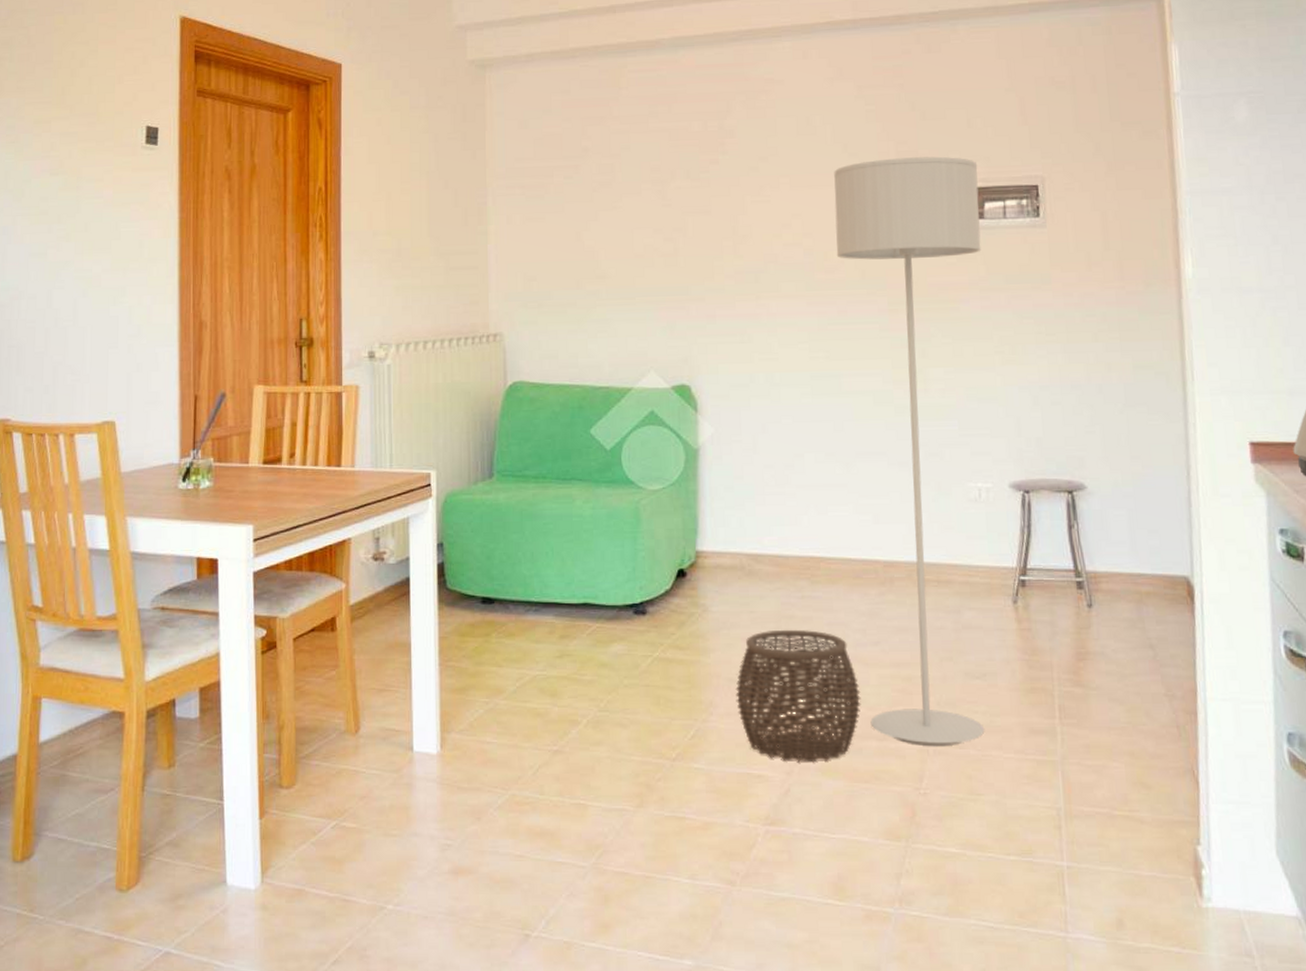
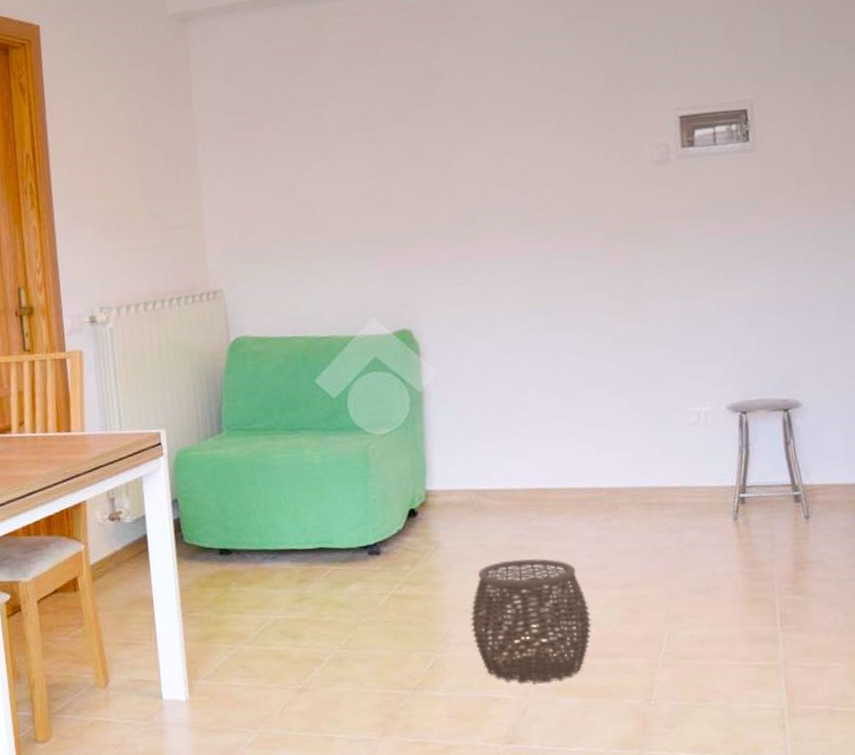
floor lamp: present [834,156,985,747] -> none [544,86,711,660]

